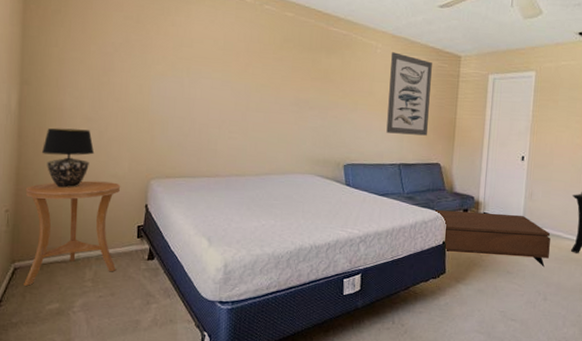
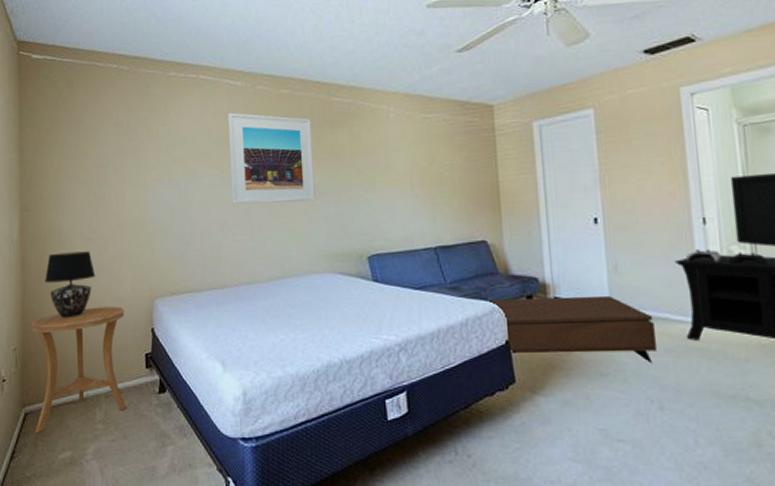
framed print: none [231,24,309,114] -> present [227,112,316,204]
wall art: present [386,52,432,136] -> none [407,113,465,211]

